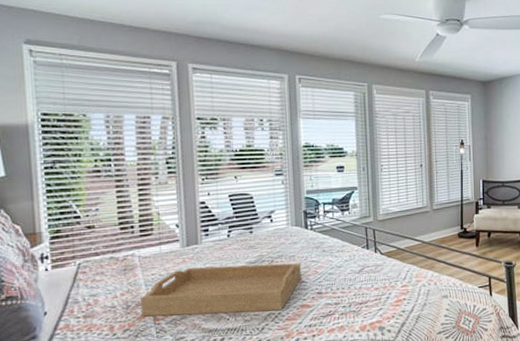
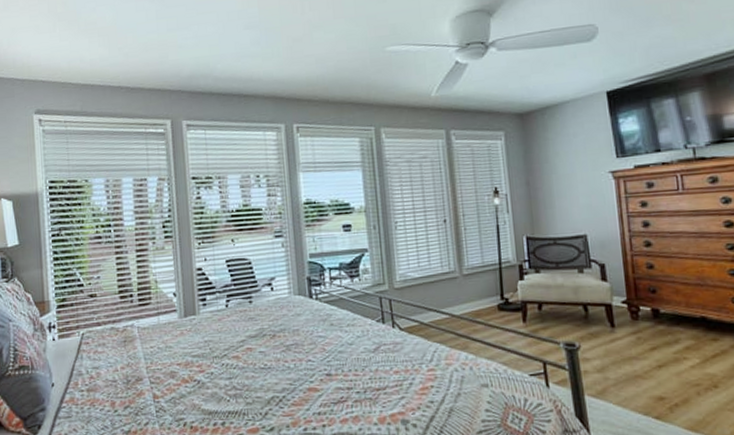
serving tray: present [141,263,302,317] -> none [140,338,307,394]

